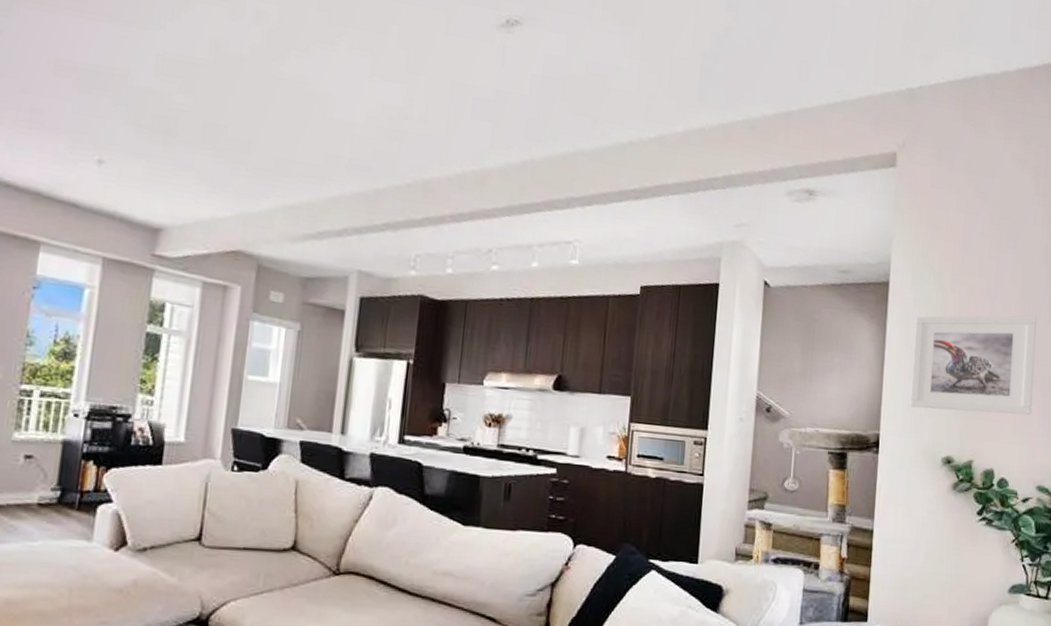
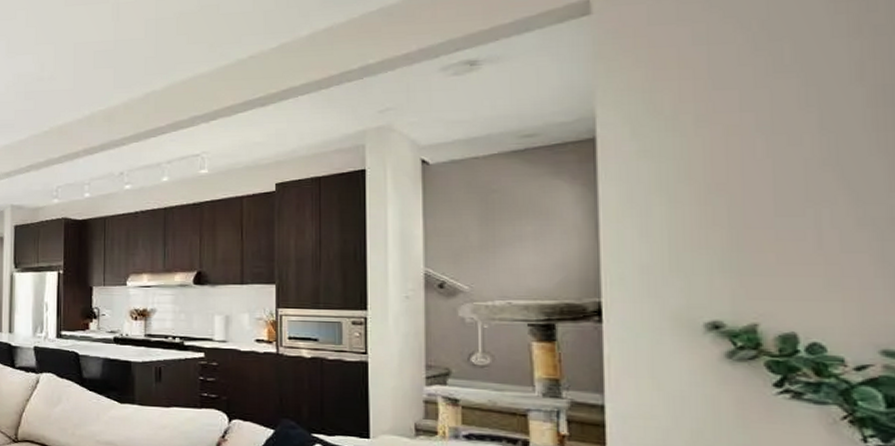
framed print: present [910,316,1037,415] -> none [642,146,859,270]

